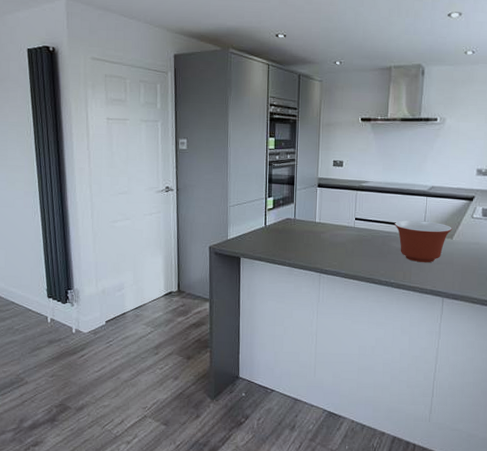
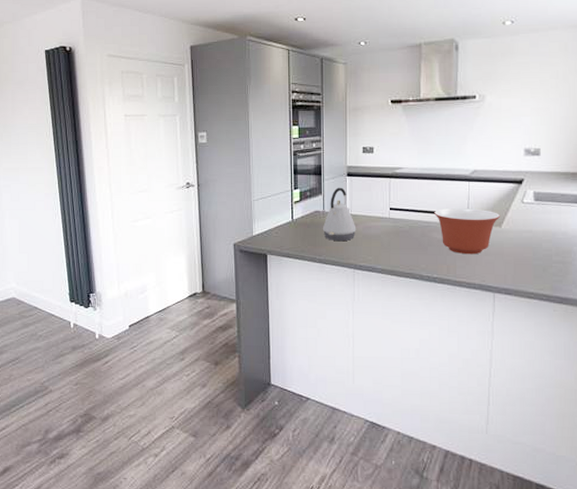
kettle: none [292,197,324,248] -> present [322,187,357,242]

